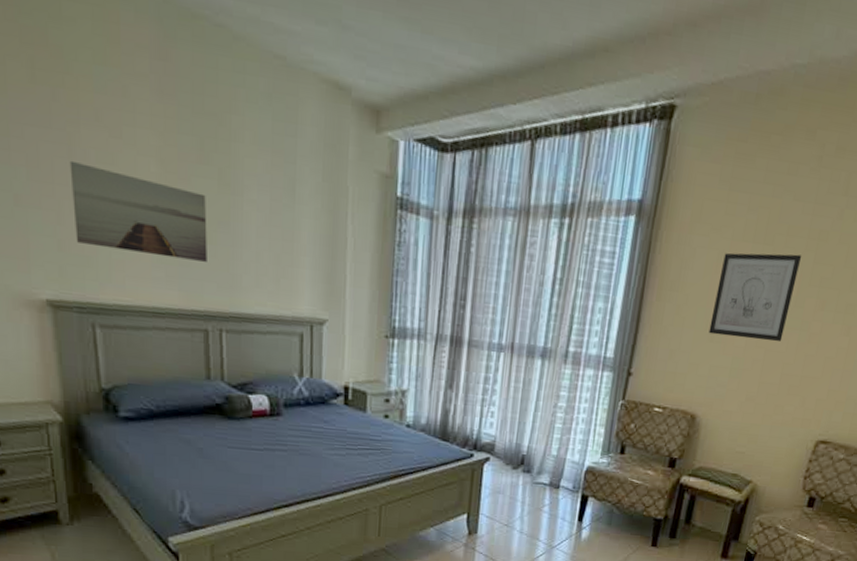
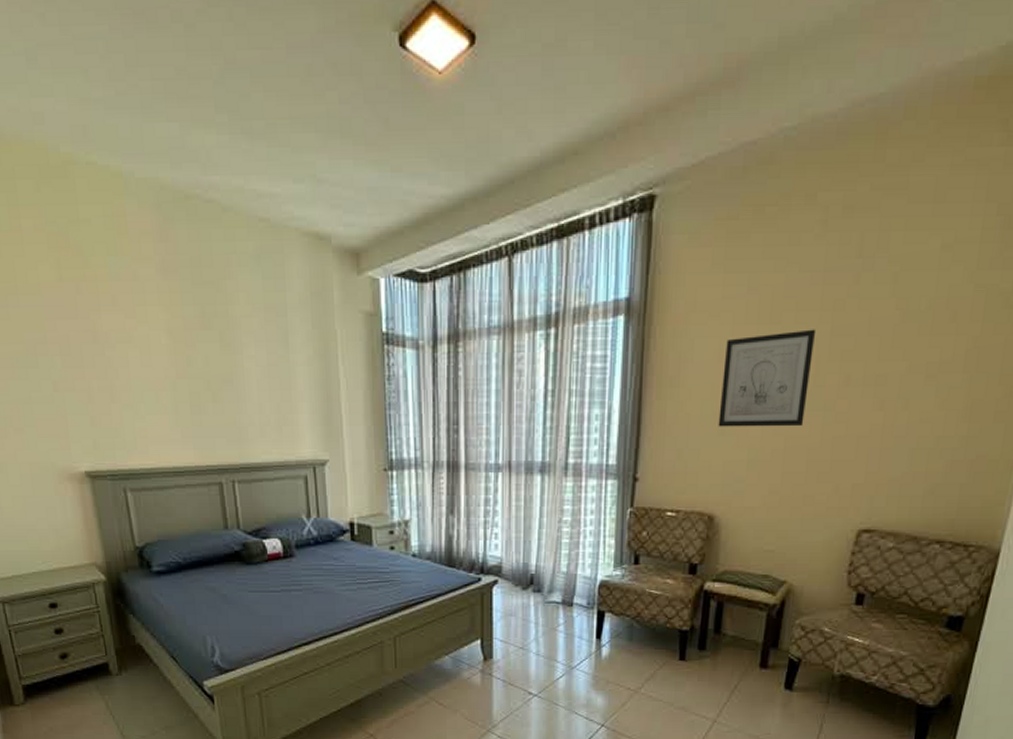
wall art: present [69,160,207,262] -> none [95,344,216,420]

